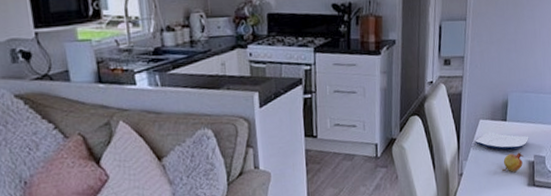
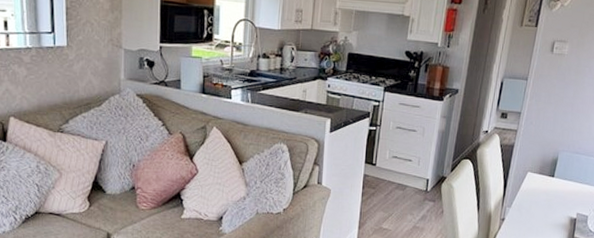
plate: present [474,132,529,151] -> none [520,184,574,205]
fruit: present [502,151,524,172] -> none [543,207,566,225]

